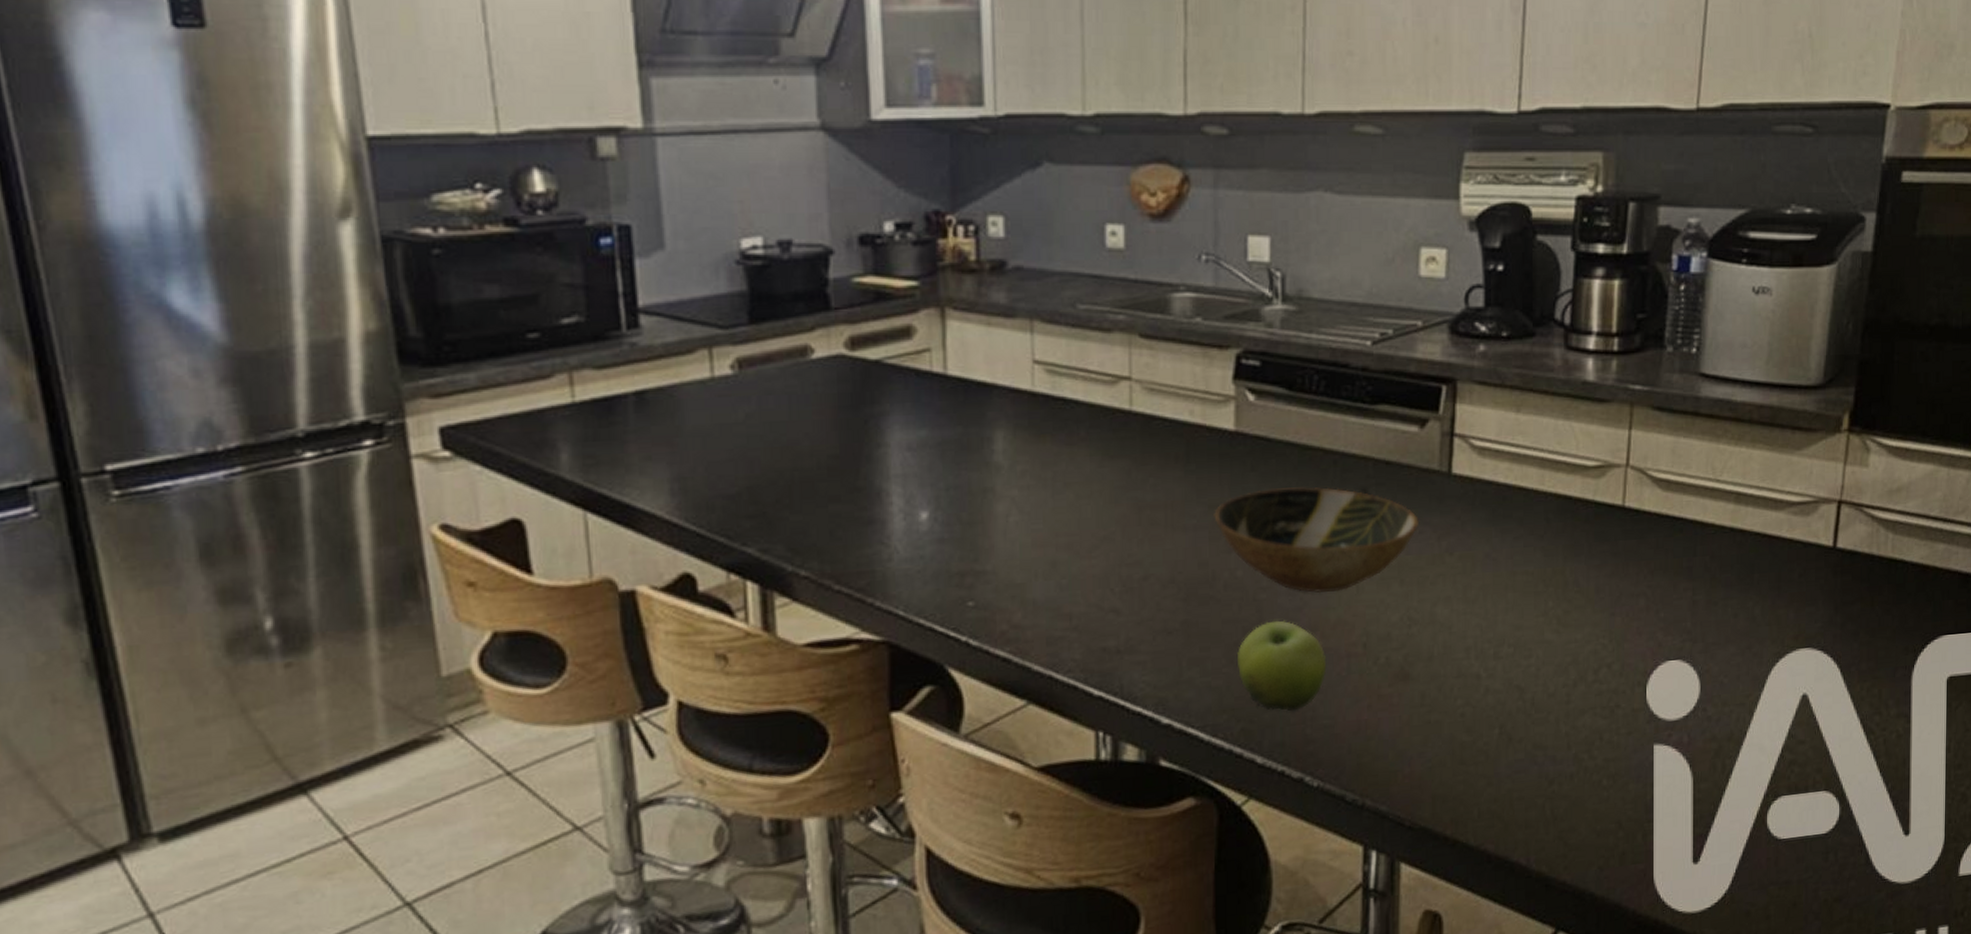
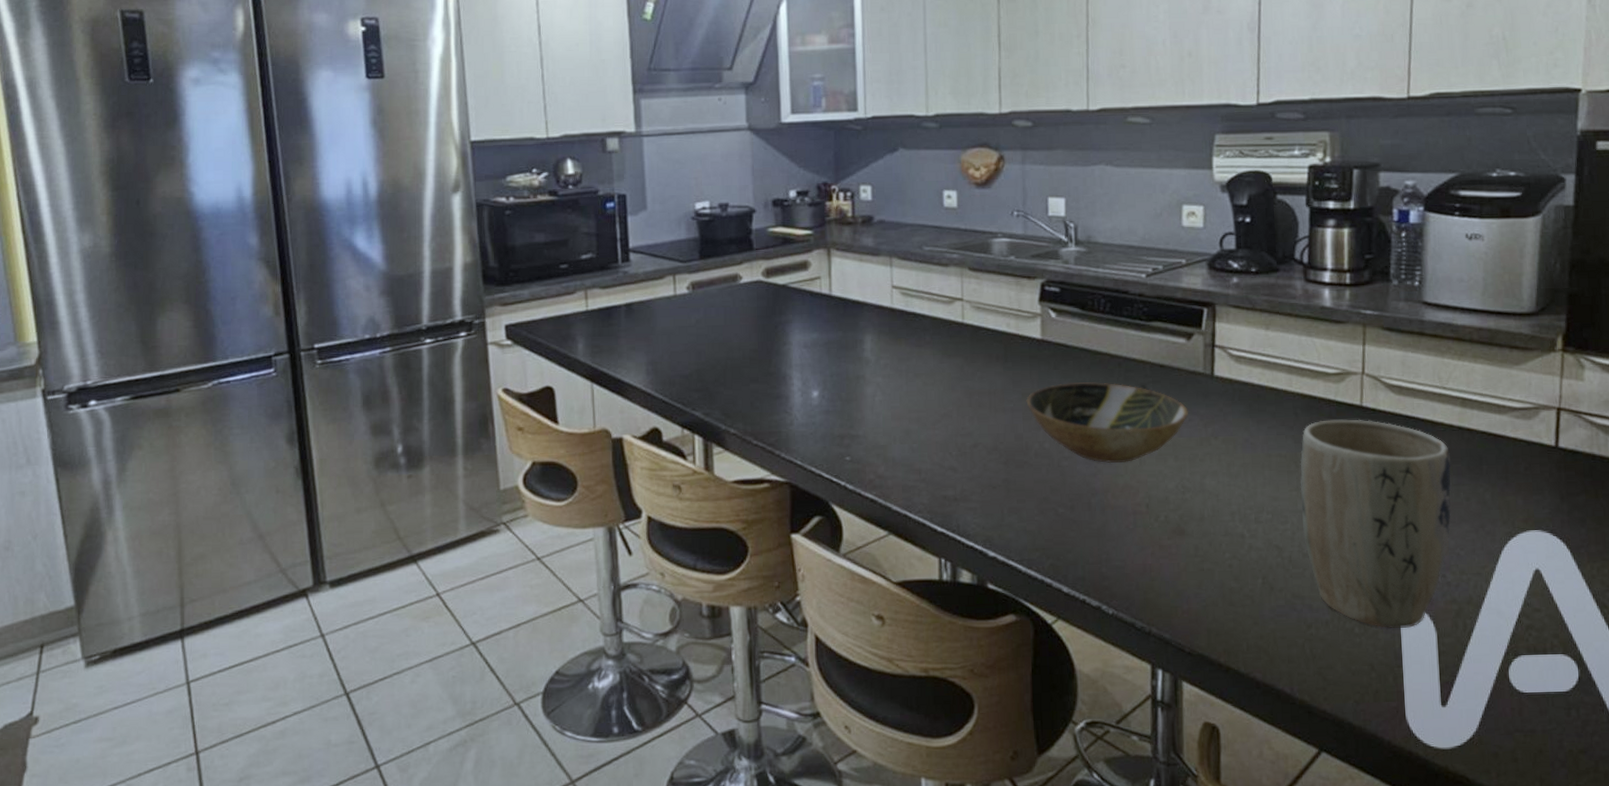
fruit: present [1238,621,1327,712] -> none [1046,483,1117,554]
plant pot: none [1548,523,1720,777] -> present [1300,419,1452,628]

